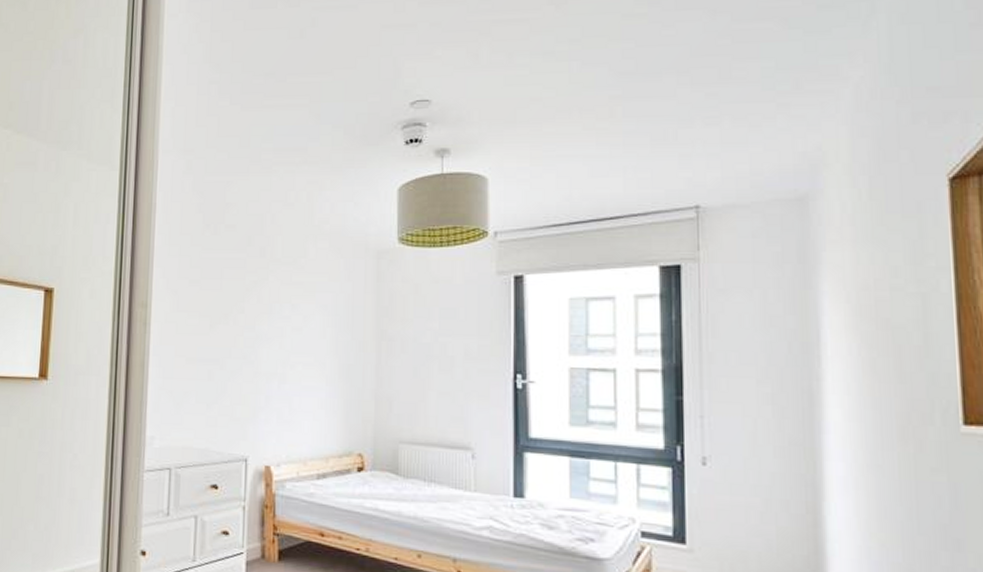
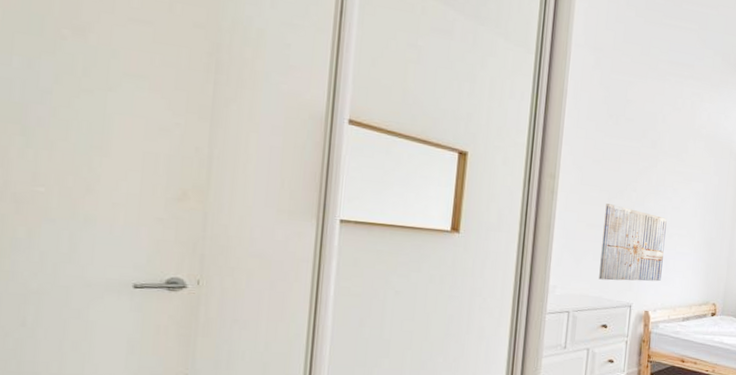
wall art: none [204,331,286,428] -> present [599,203,667,282]

